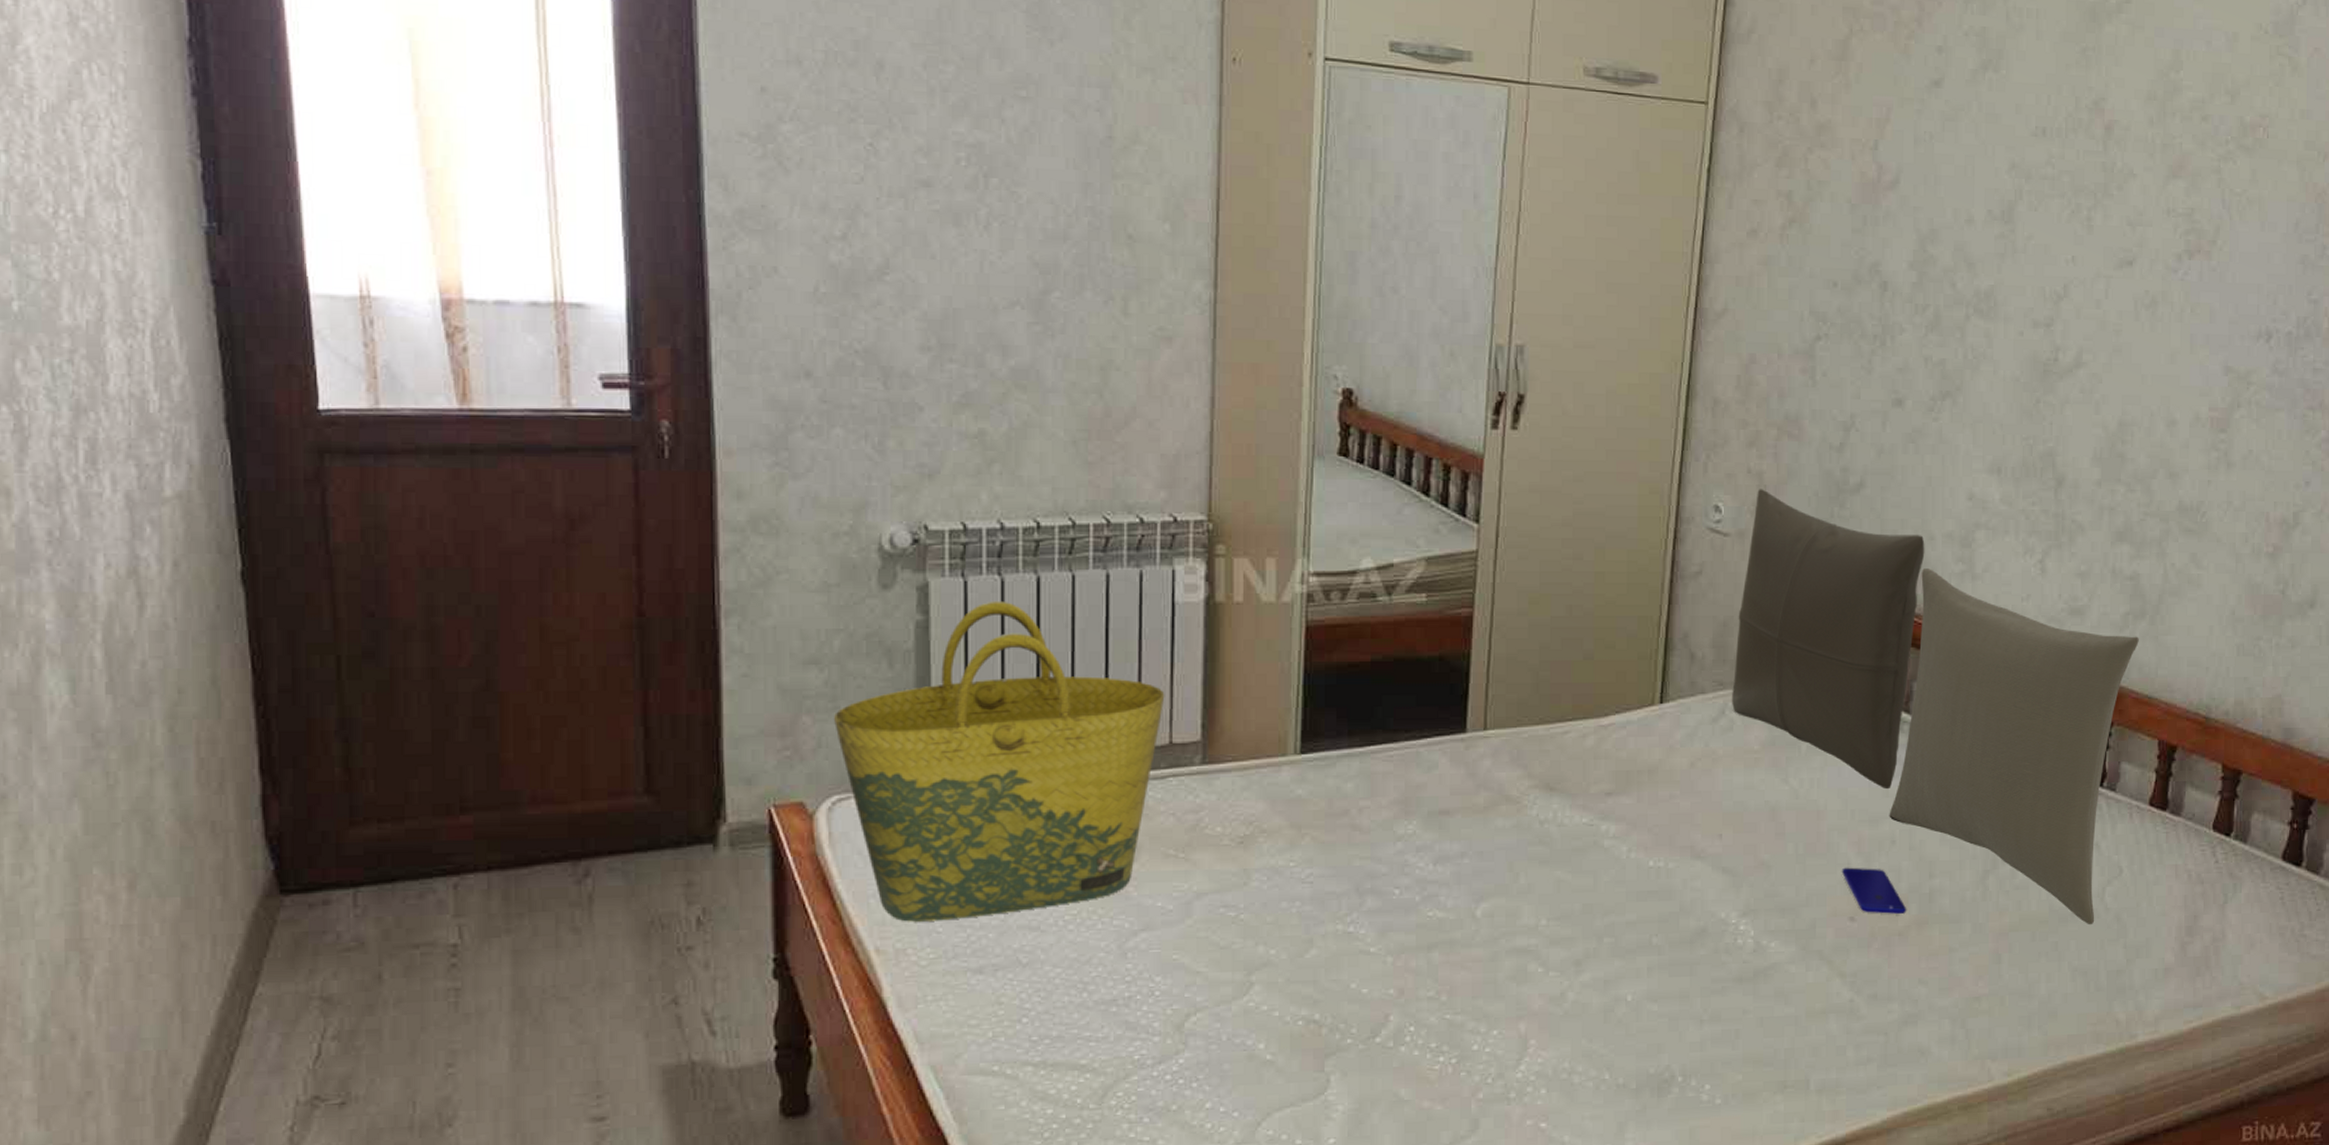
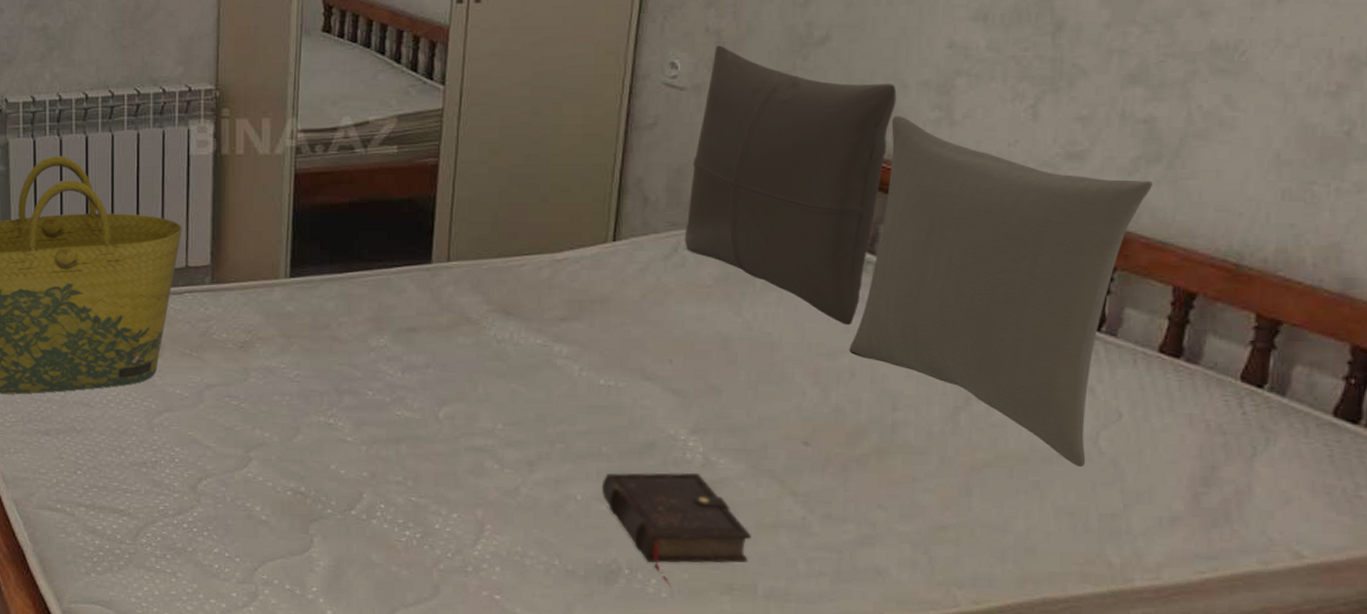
book: none [1652,959,1802,1093] -> present [601,472,751,588]
smartphone: present [1841,867,1907,914] -> none [795,395,867,442]

